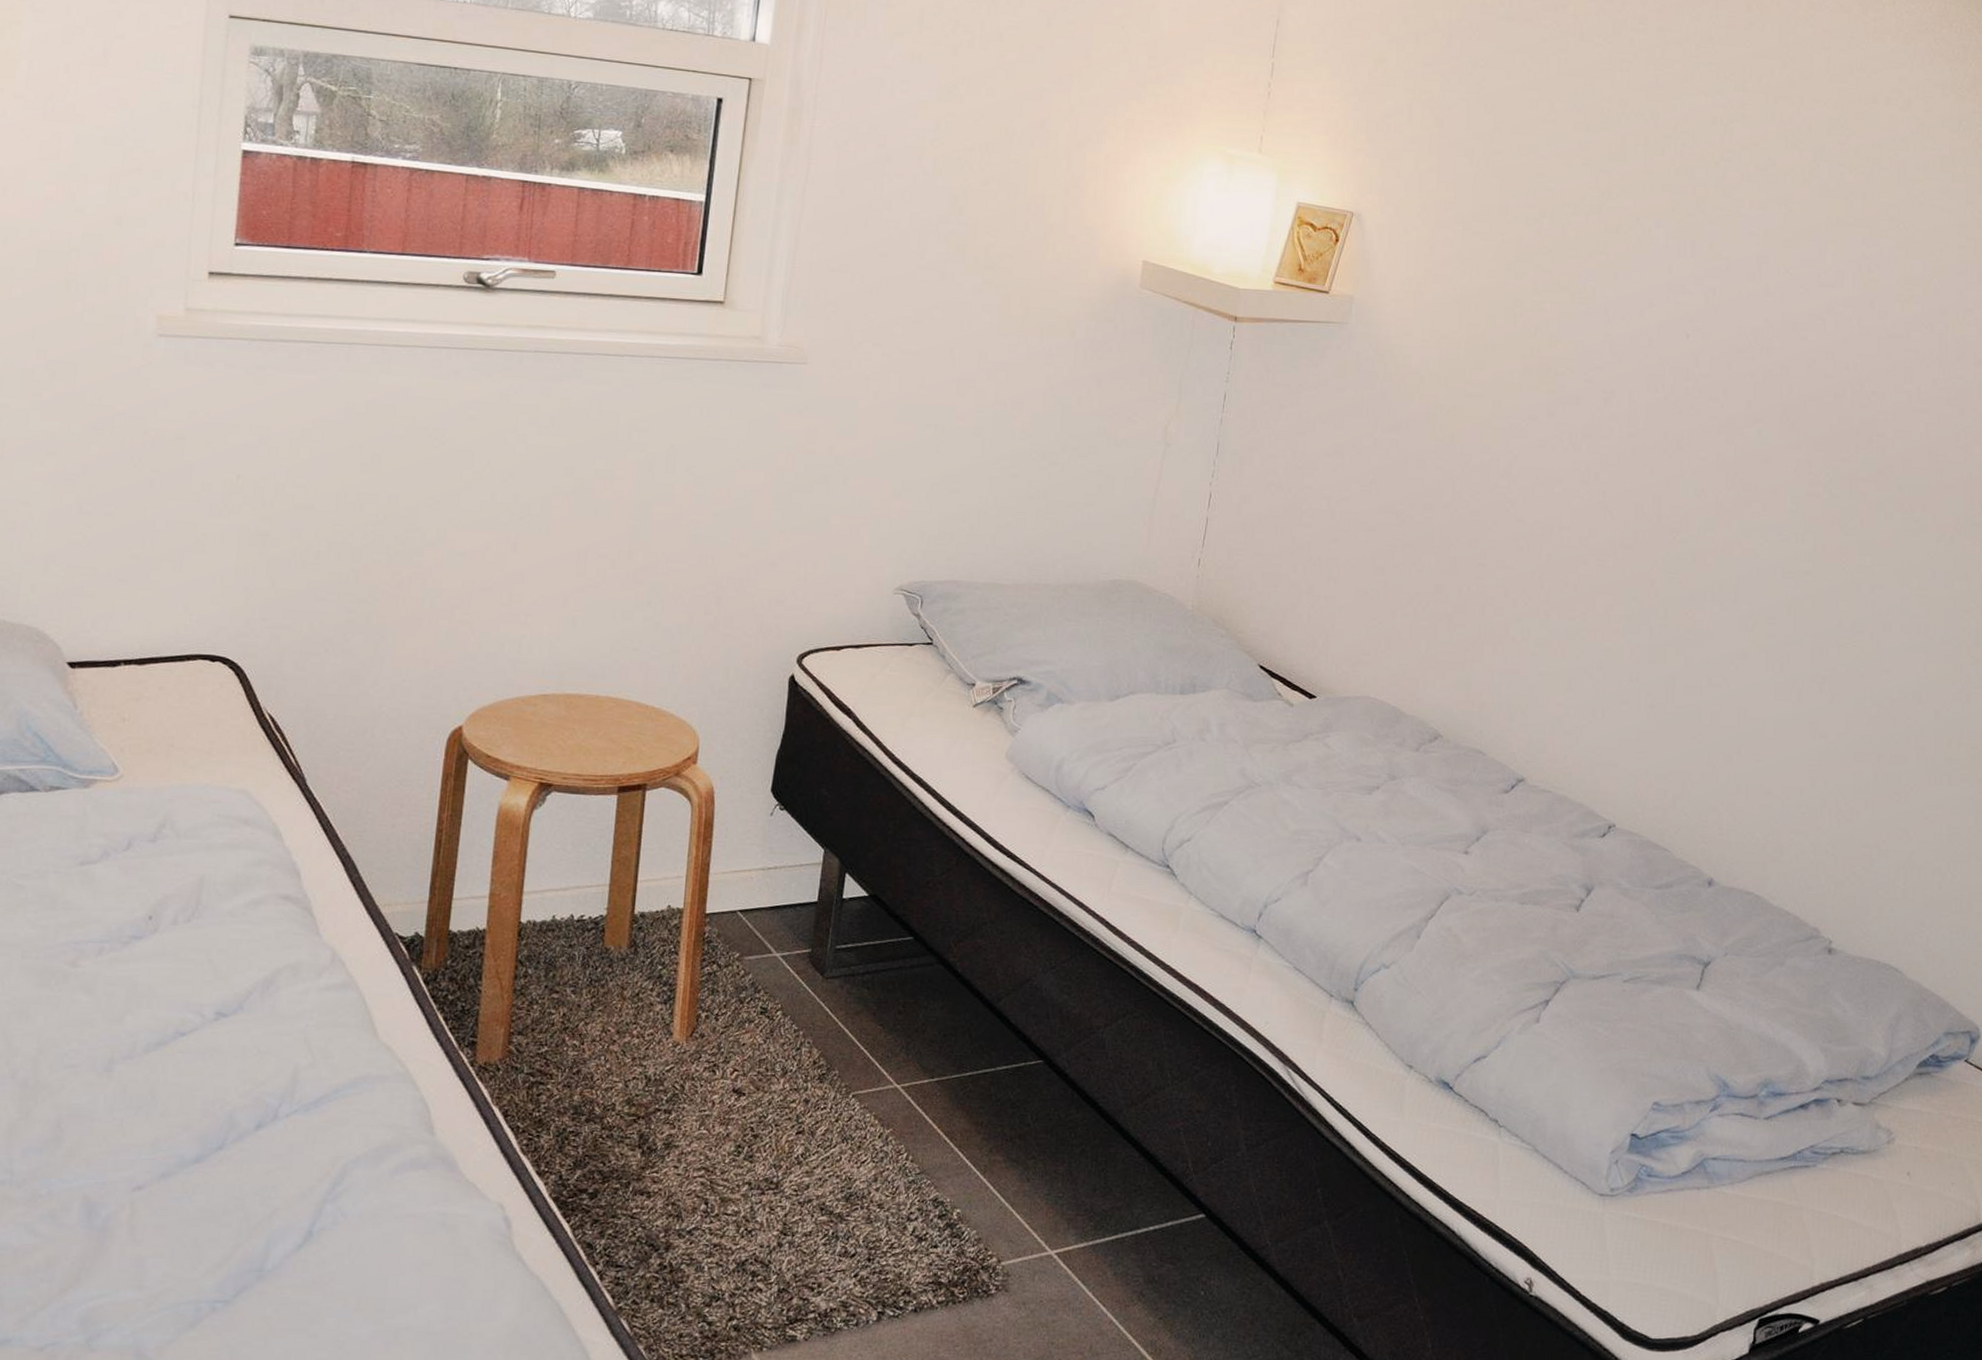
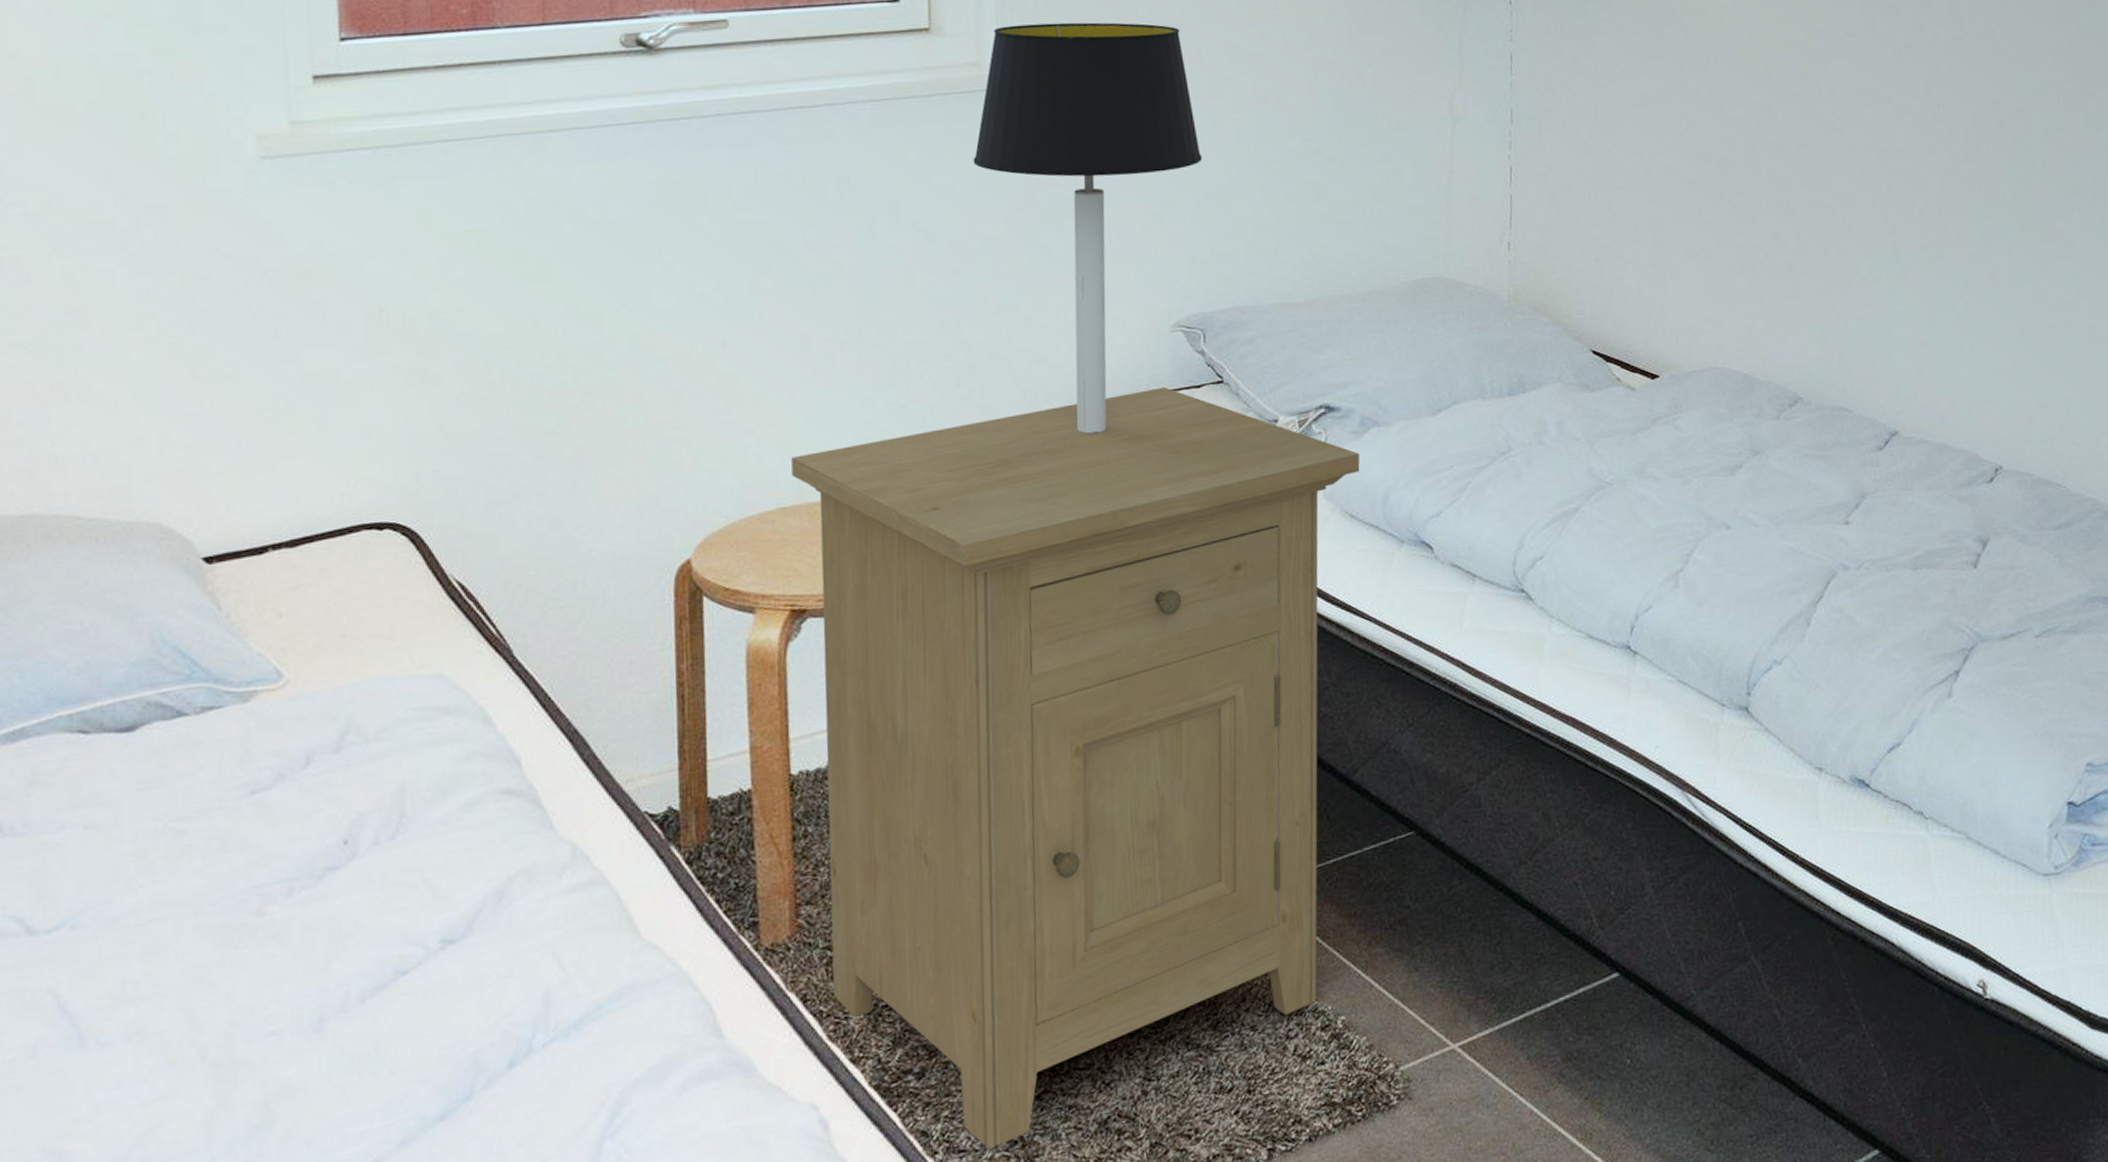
nightstand: none [530,640,1043,1269] -> present [791,387,1360,1149]
table lamp: none [745,308,942,672] -> present [973,22,1203,434]

